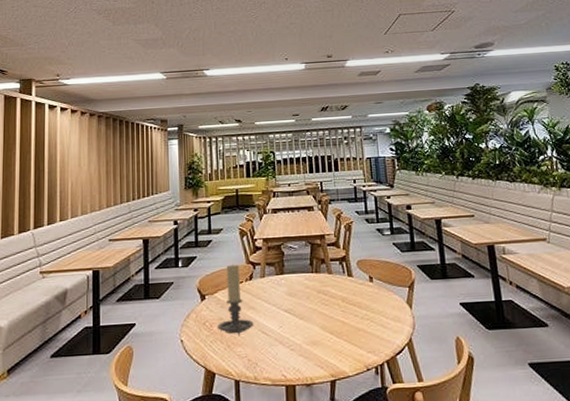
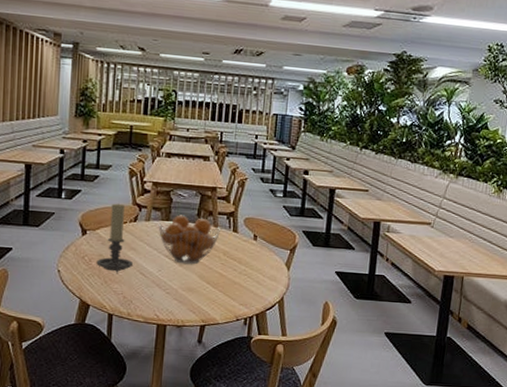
fruit basket: none [273,266,335,317] -> present [158,215,220,265]

